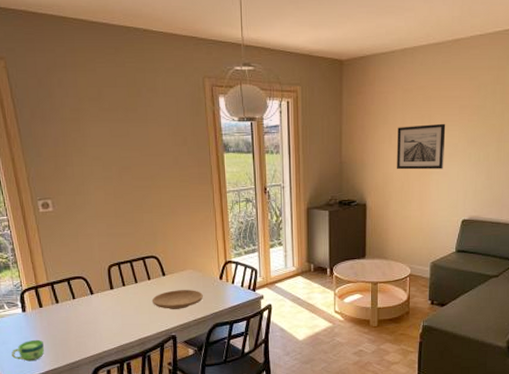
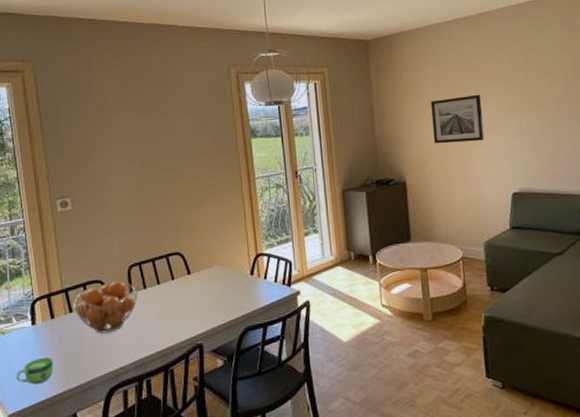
fruit basket: none [59,278,118,323] -> present [74,281,138,334]
plate: present [151,290,203,309] -> none [175,288,233,313]

